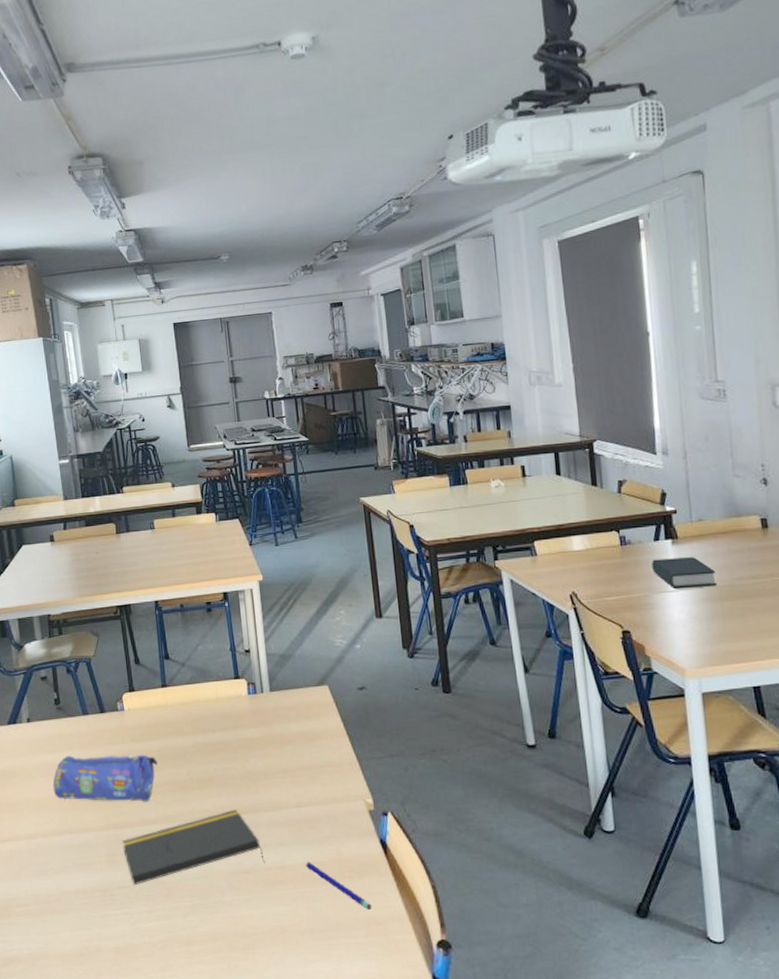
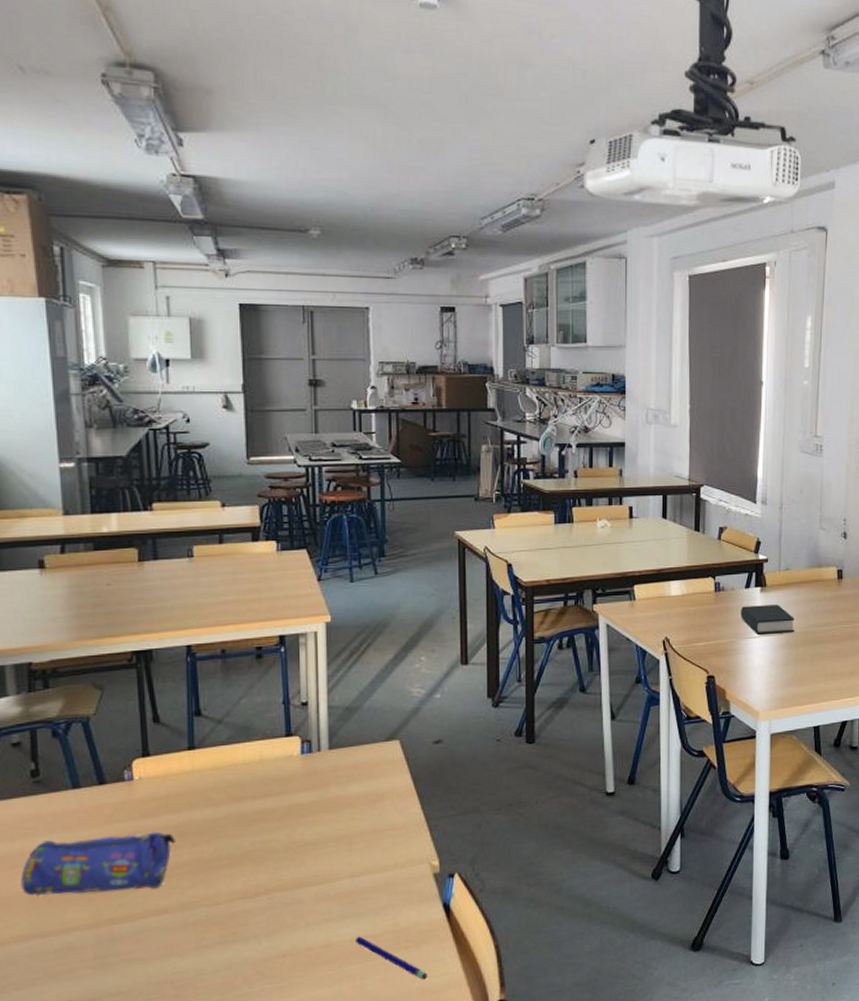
notepad: present [122,809,265,885] -> none [119,886,306,990]

